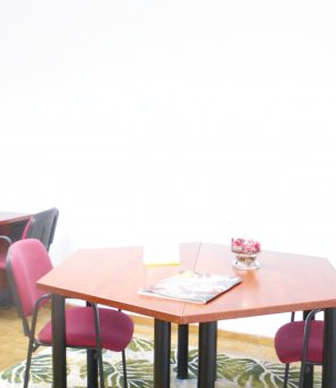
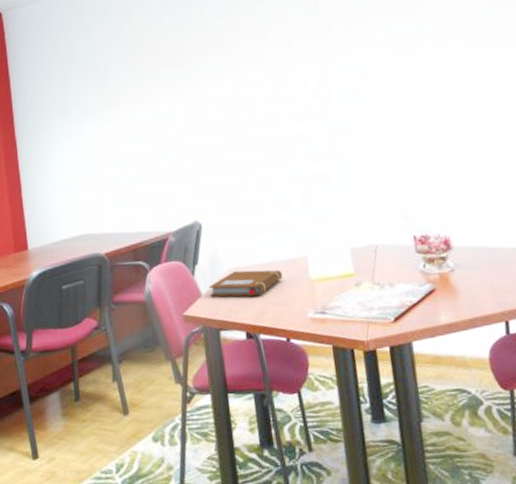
notebook: none [60,252,122,274] -> present [209,269,283,297]

